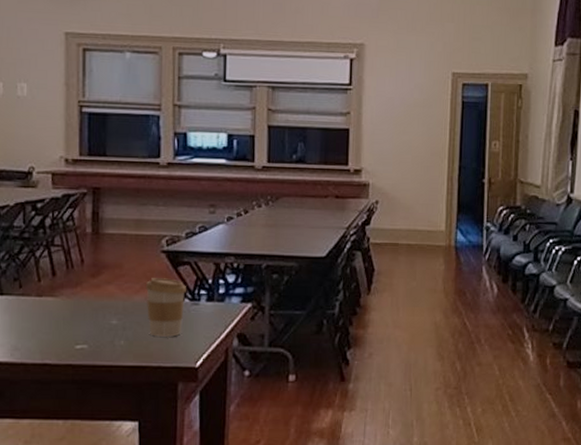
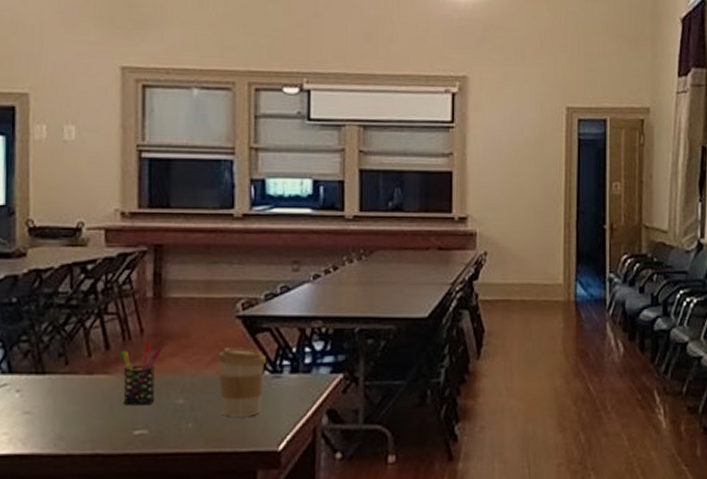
pen holder: none [64,269,100,324] -> present [119,340,163,406]

